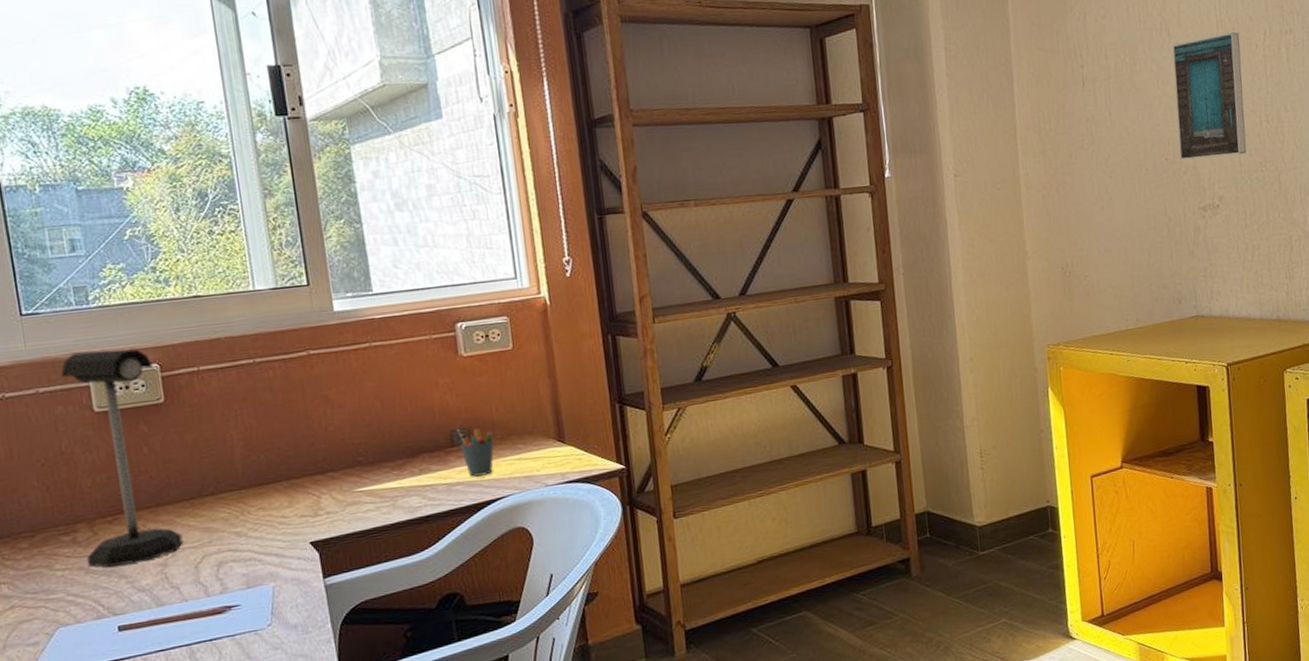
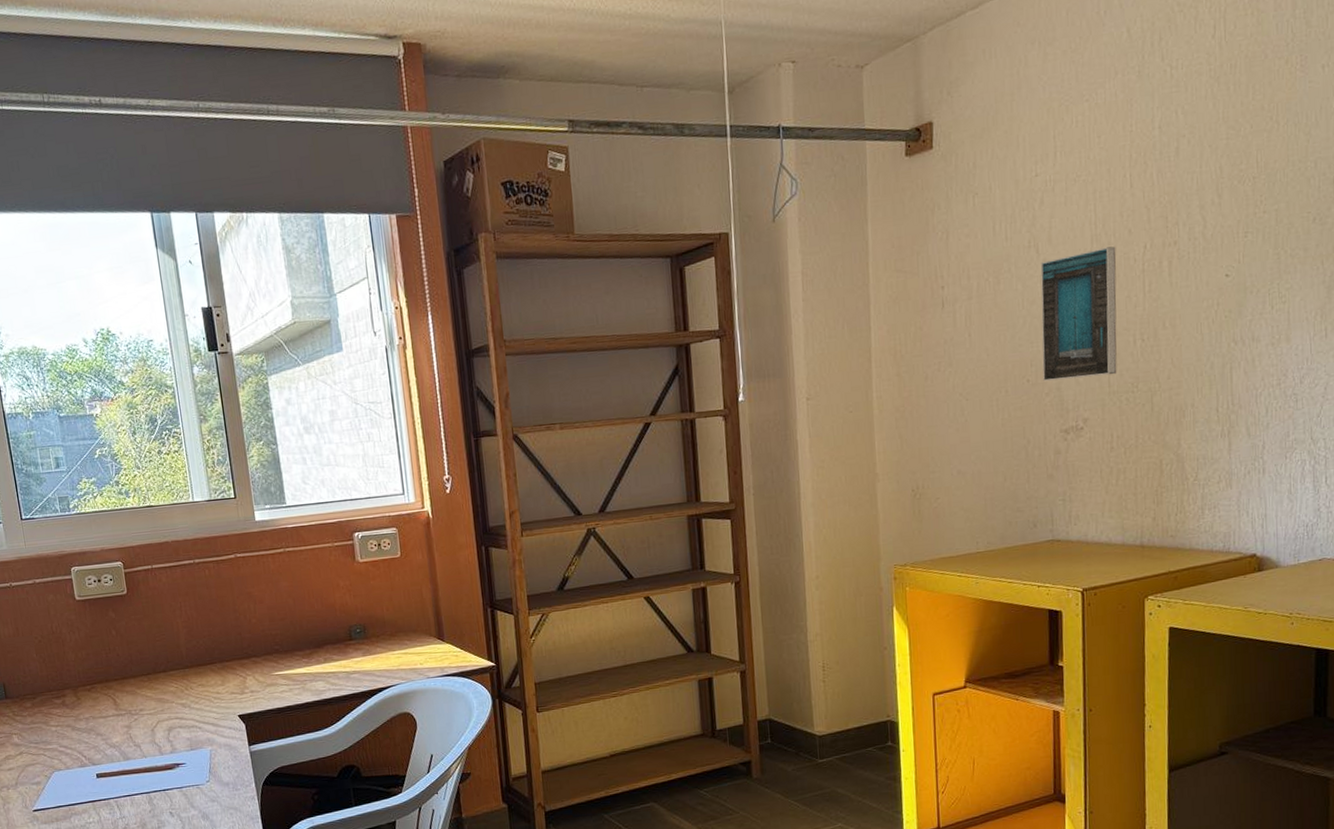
desk lamp: present [60,349,183,568] -> none [51,549,143,727]
pen holder: present [456,428,494,477] -> none [354,625,385,667]

